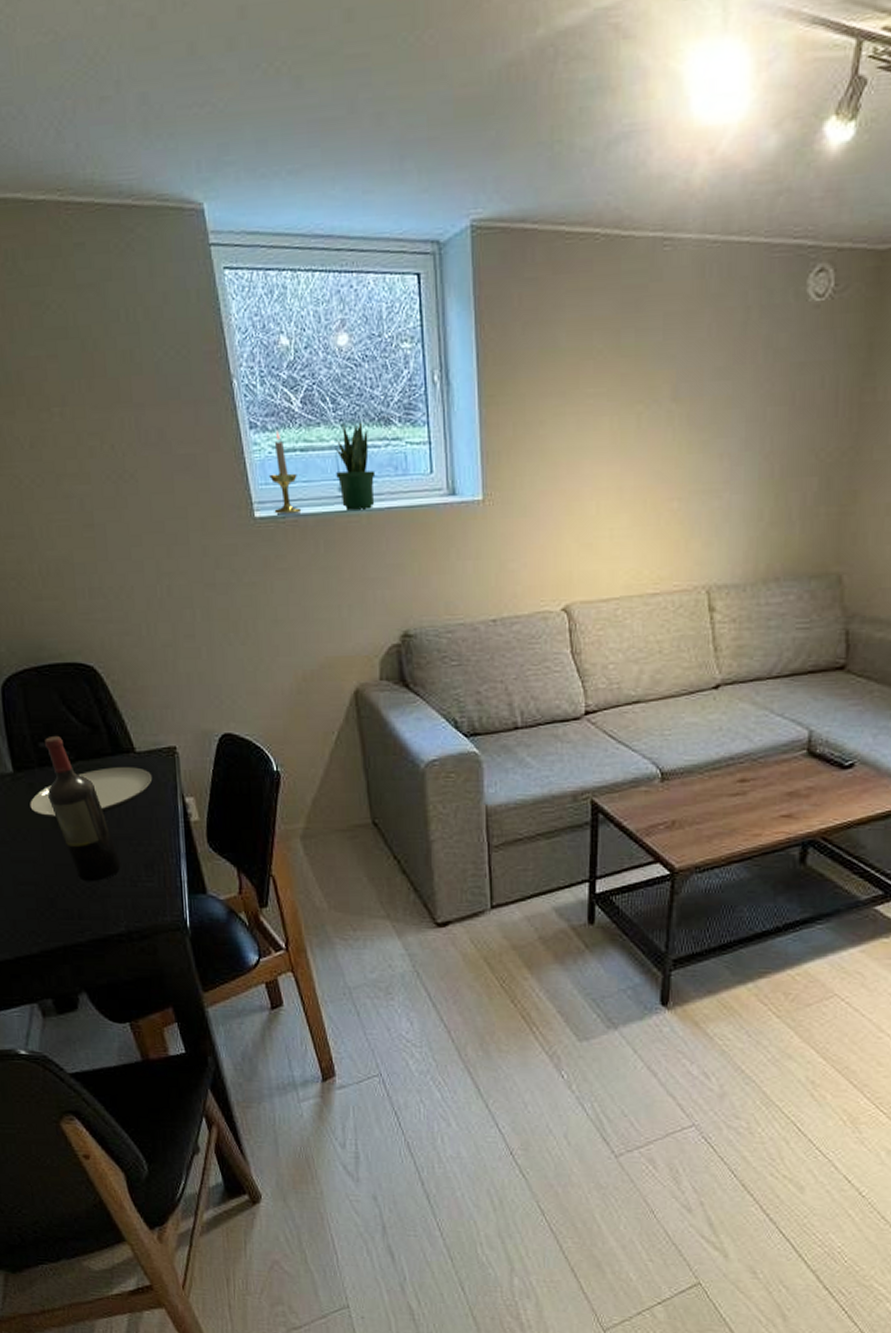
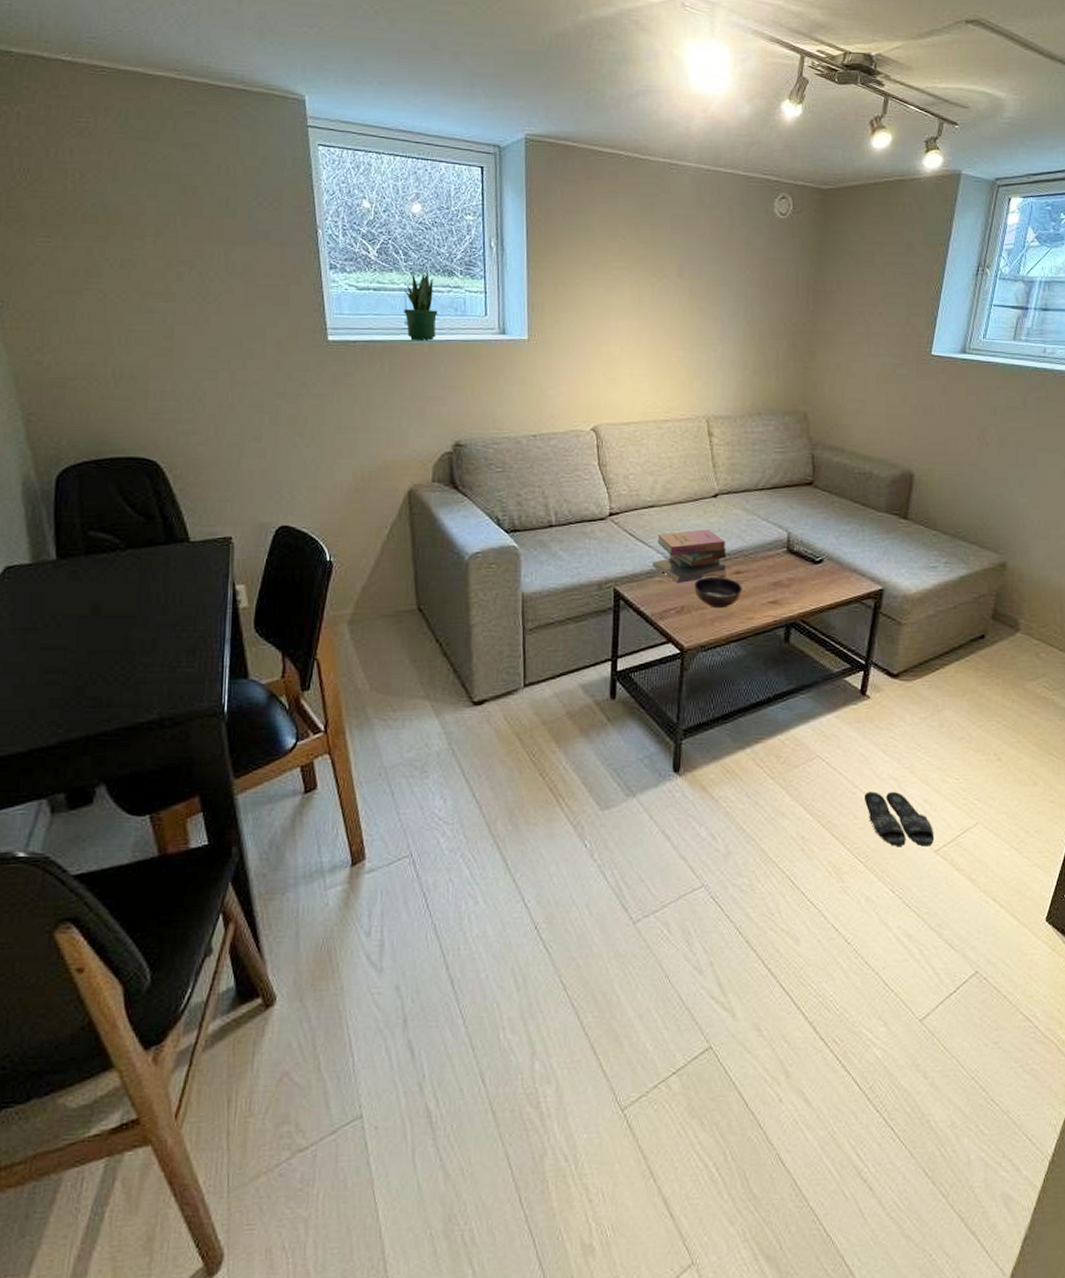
plate: present [30,767,153,817] -> none [70,556,205,604]
wine bottle: present [45,735,121,882] -> none [91,524,161,669]
candlestick: present [269,431,302,515] -> none [344,273,371,340]
books: none [636,728,729,795] -> present [652,529,726,584]
bowl: none [688,785,748,824] -> present [694,576,742,609]

